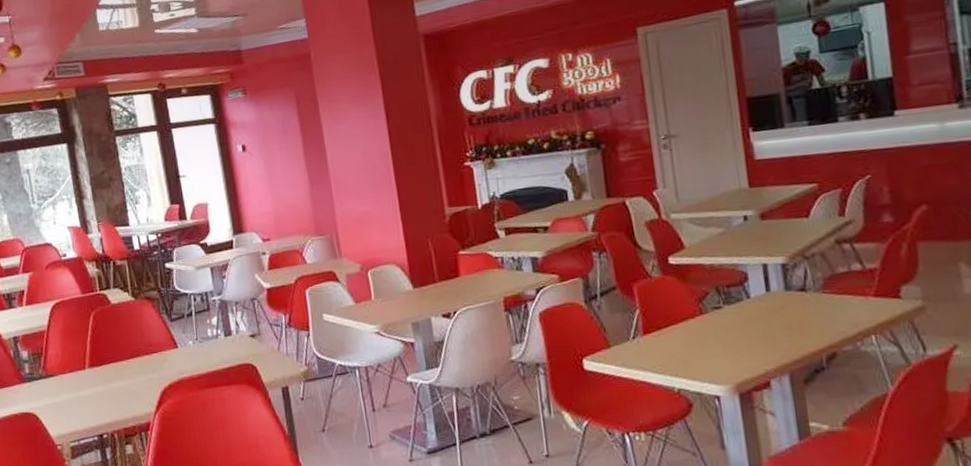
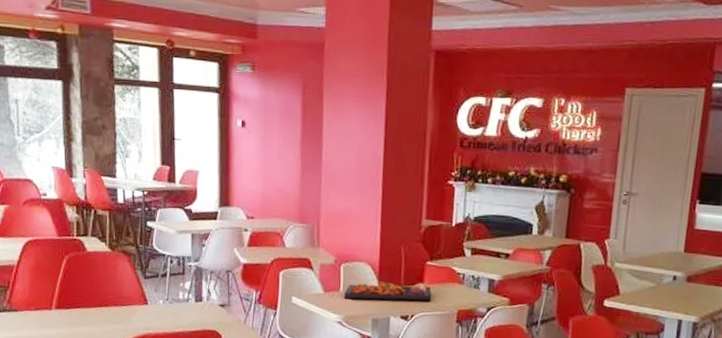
food tray: none [377,273,471,307] -> present [344,281,431,302]

